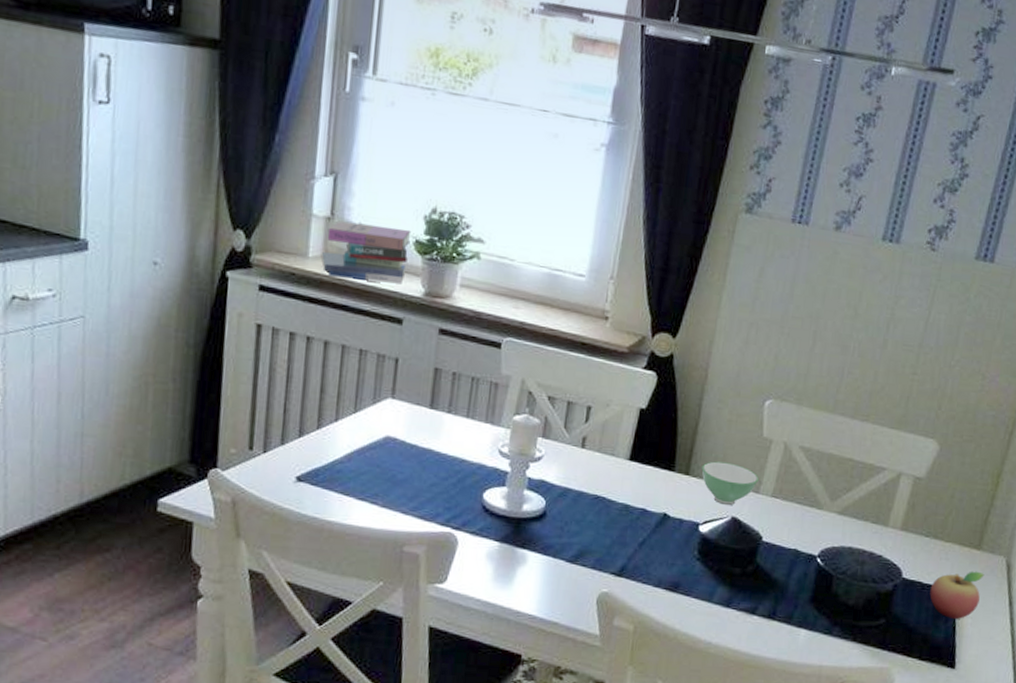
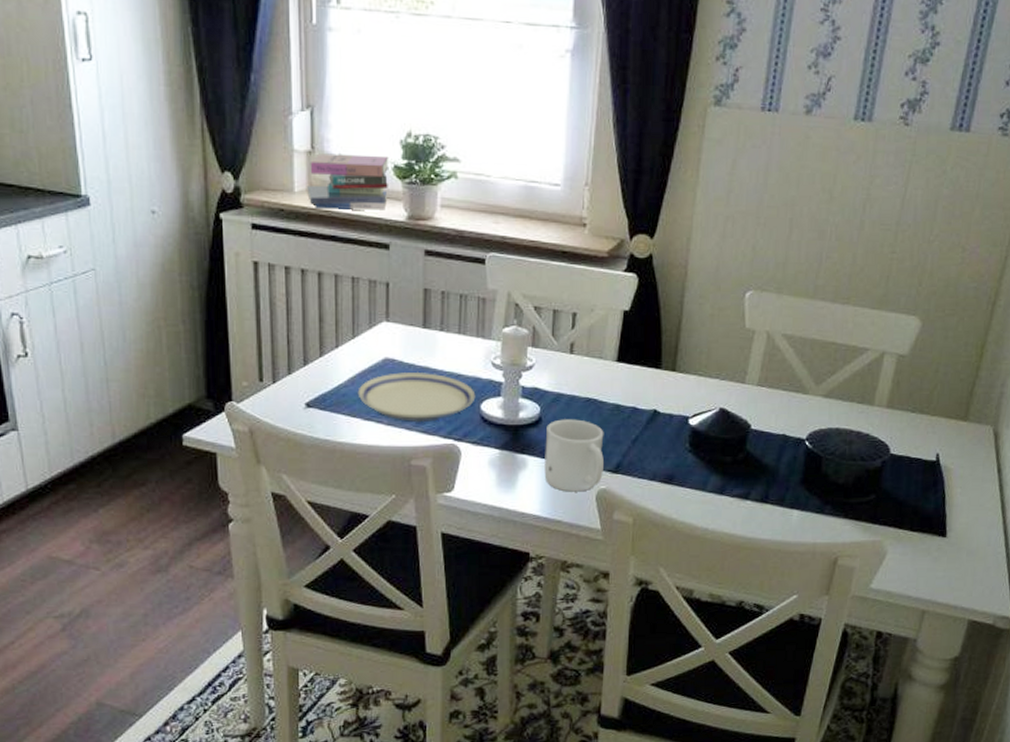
plate: none [353,452,479,508] -> present [357,371,476,423]
mug: none [544,515,611,594] -> present [544,419,604,492]
bowl: present [701,461,760,506] -> none [687,356,745,398]
fruit: present [930,571,985,619] -> none [918,442,972,489]

